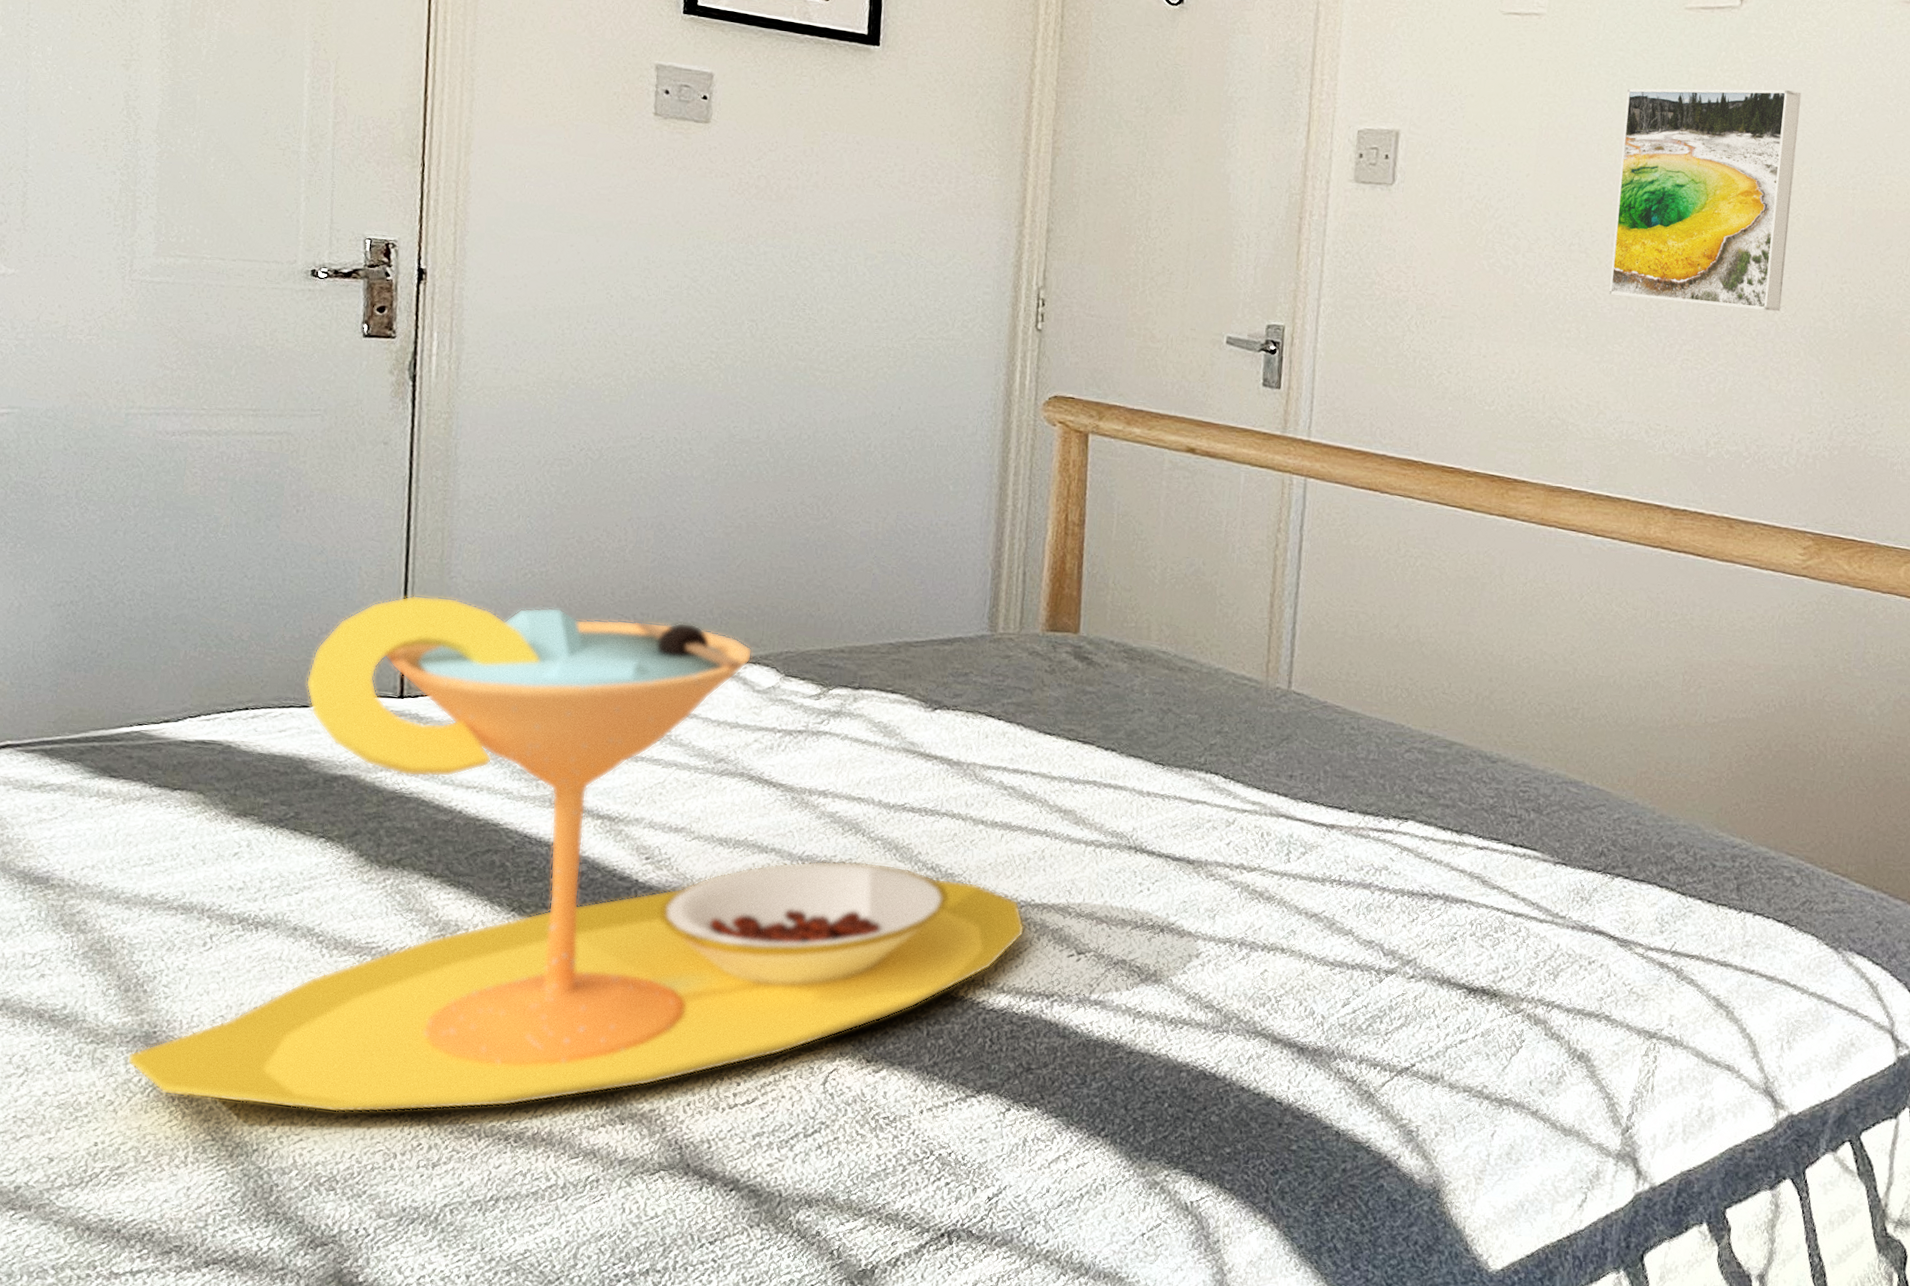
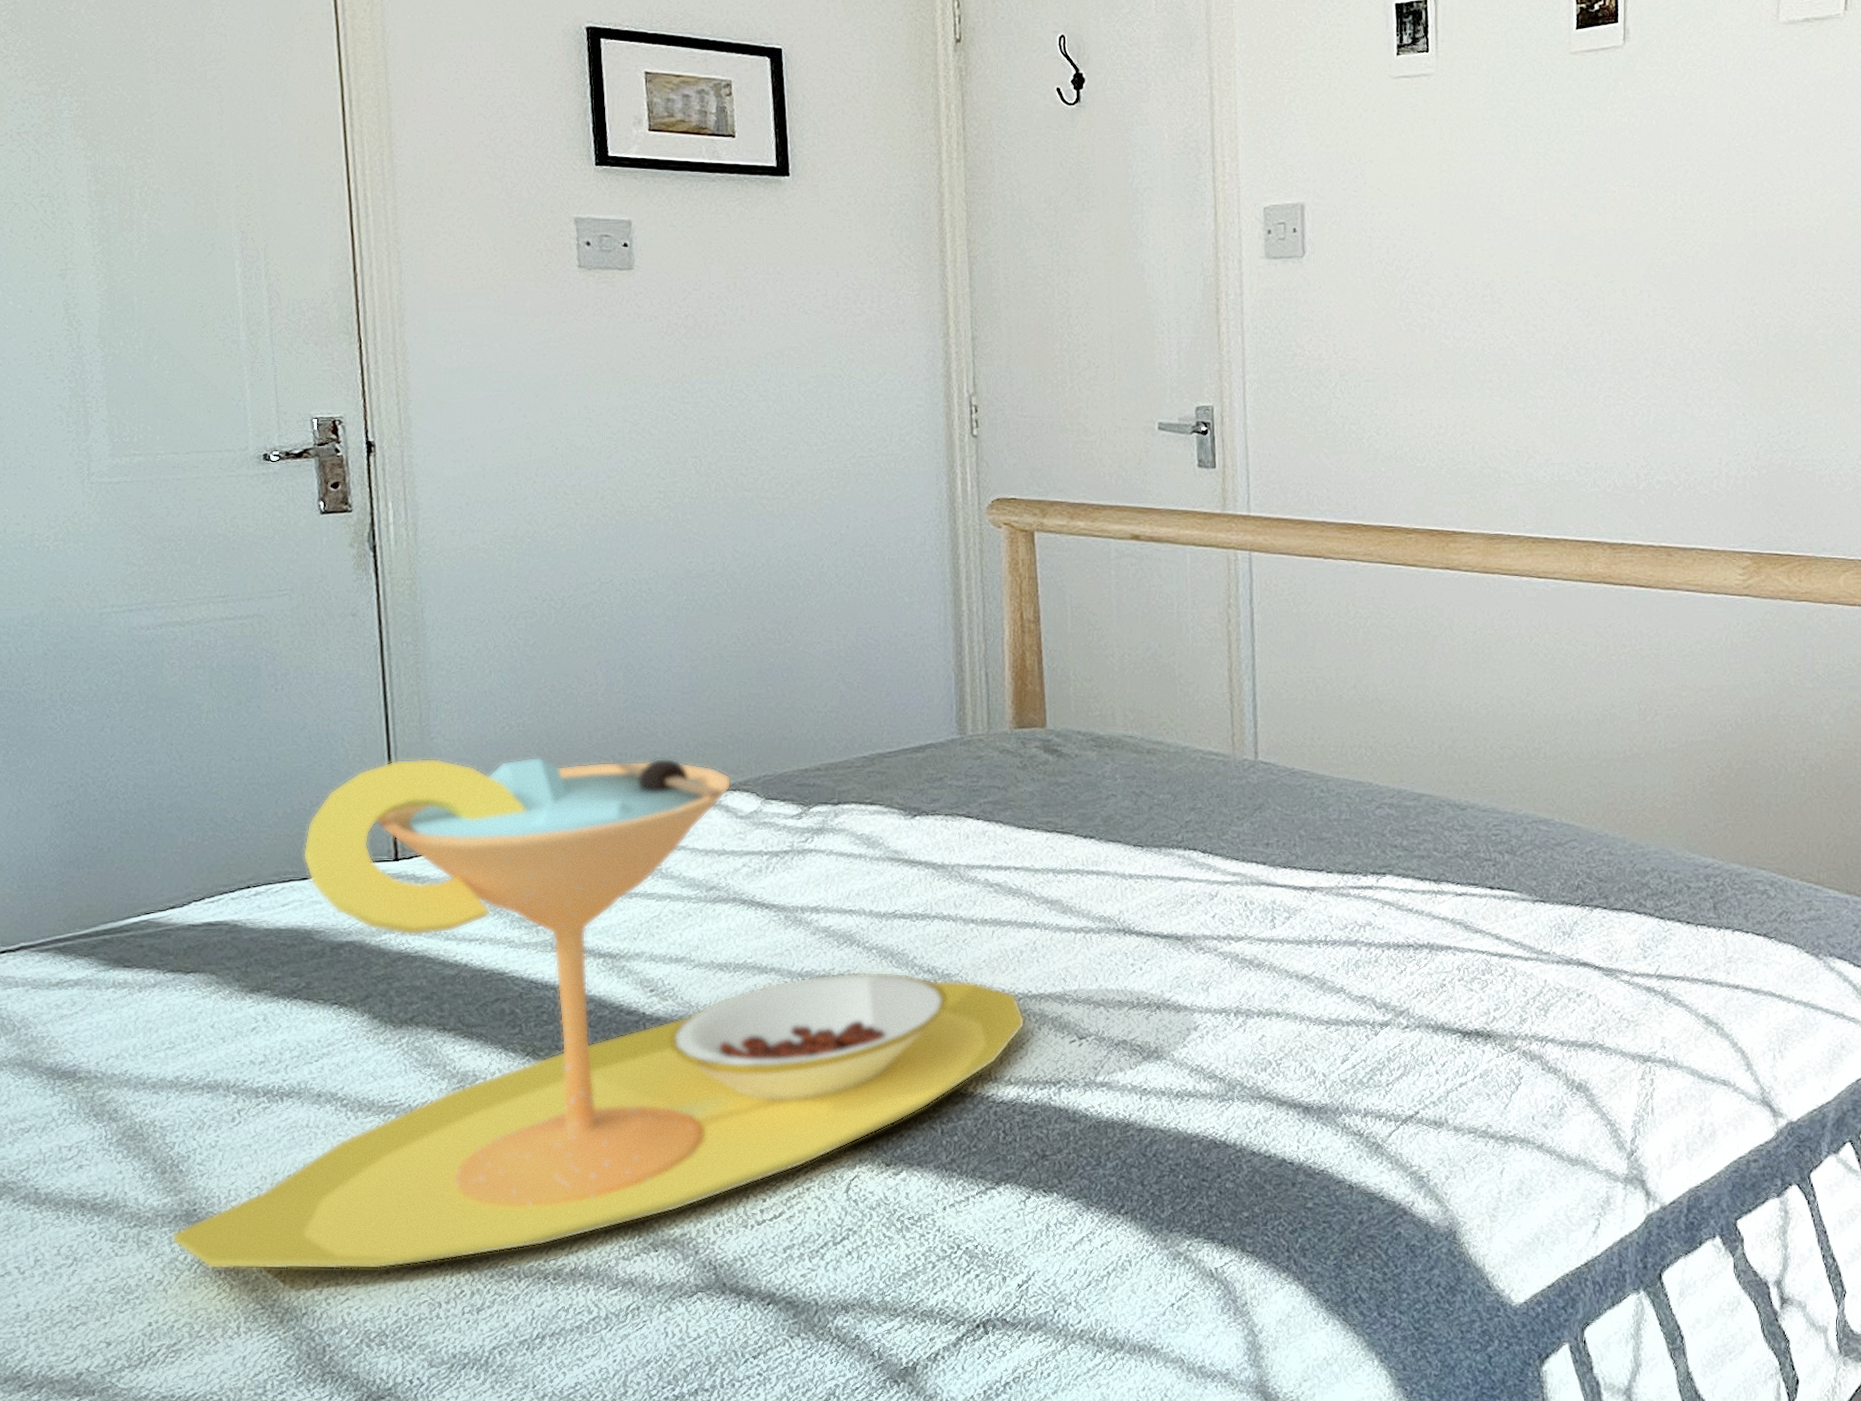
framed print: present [1609,88,1801,312] -> none [1522,122,1695,341]

